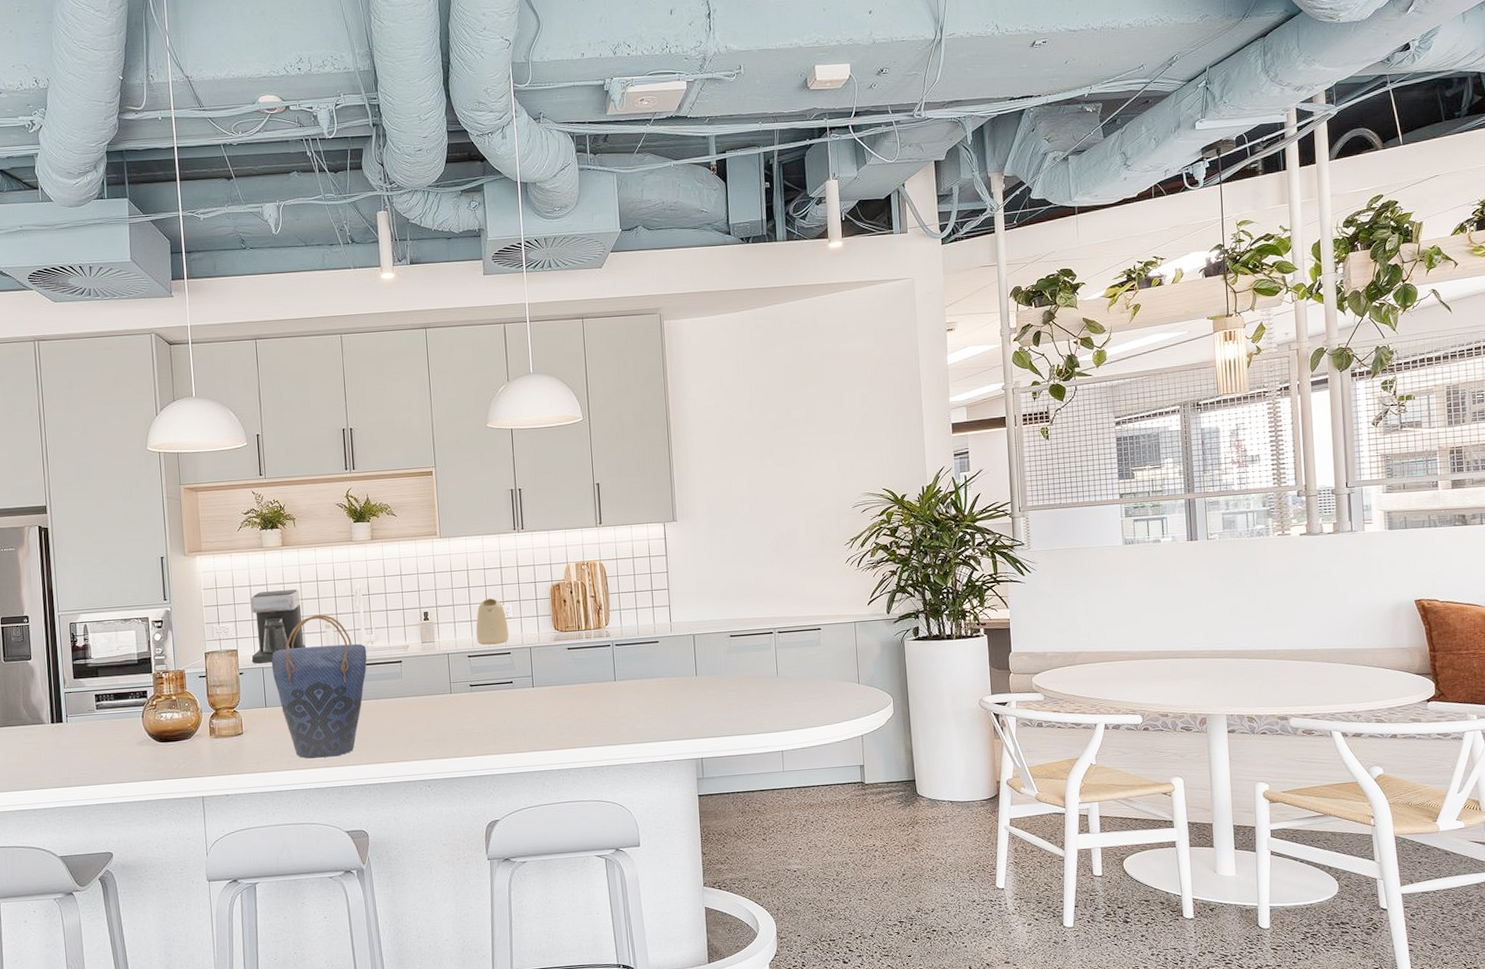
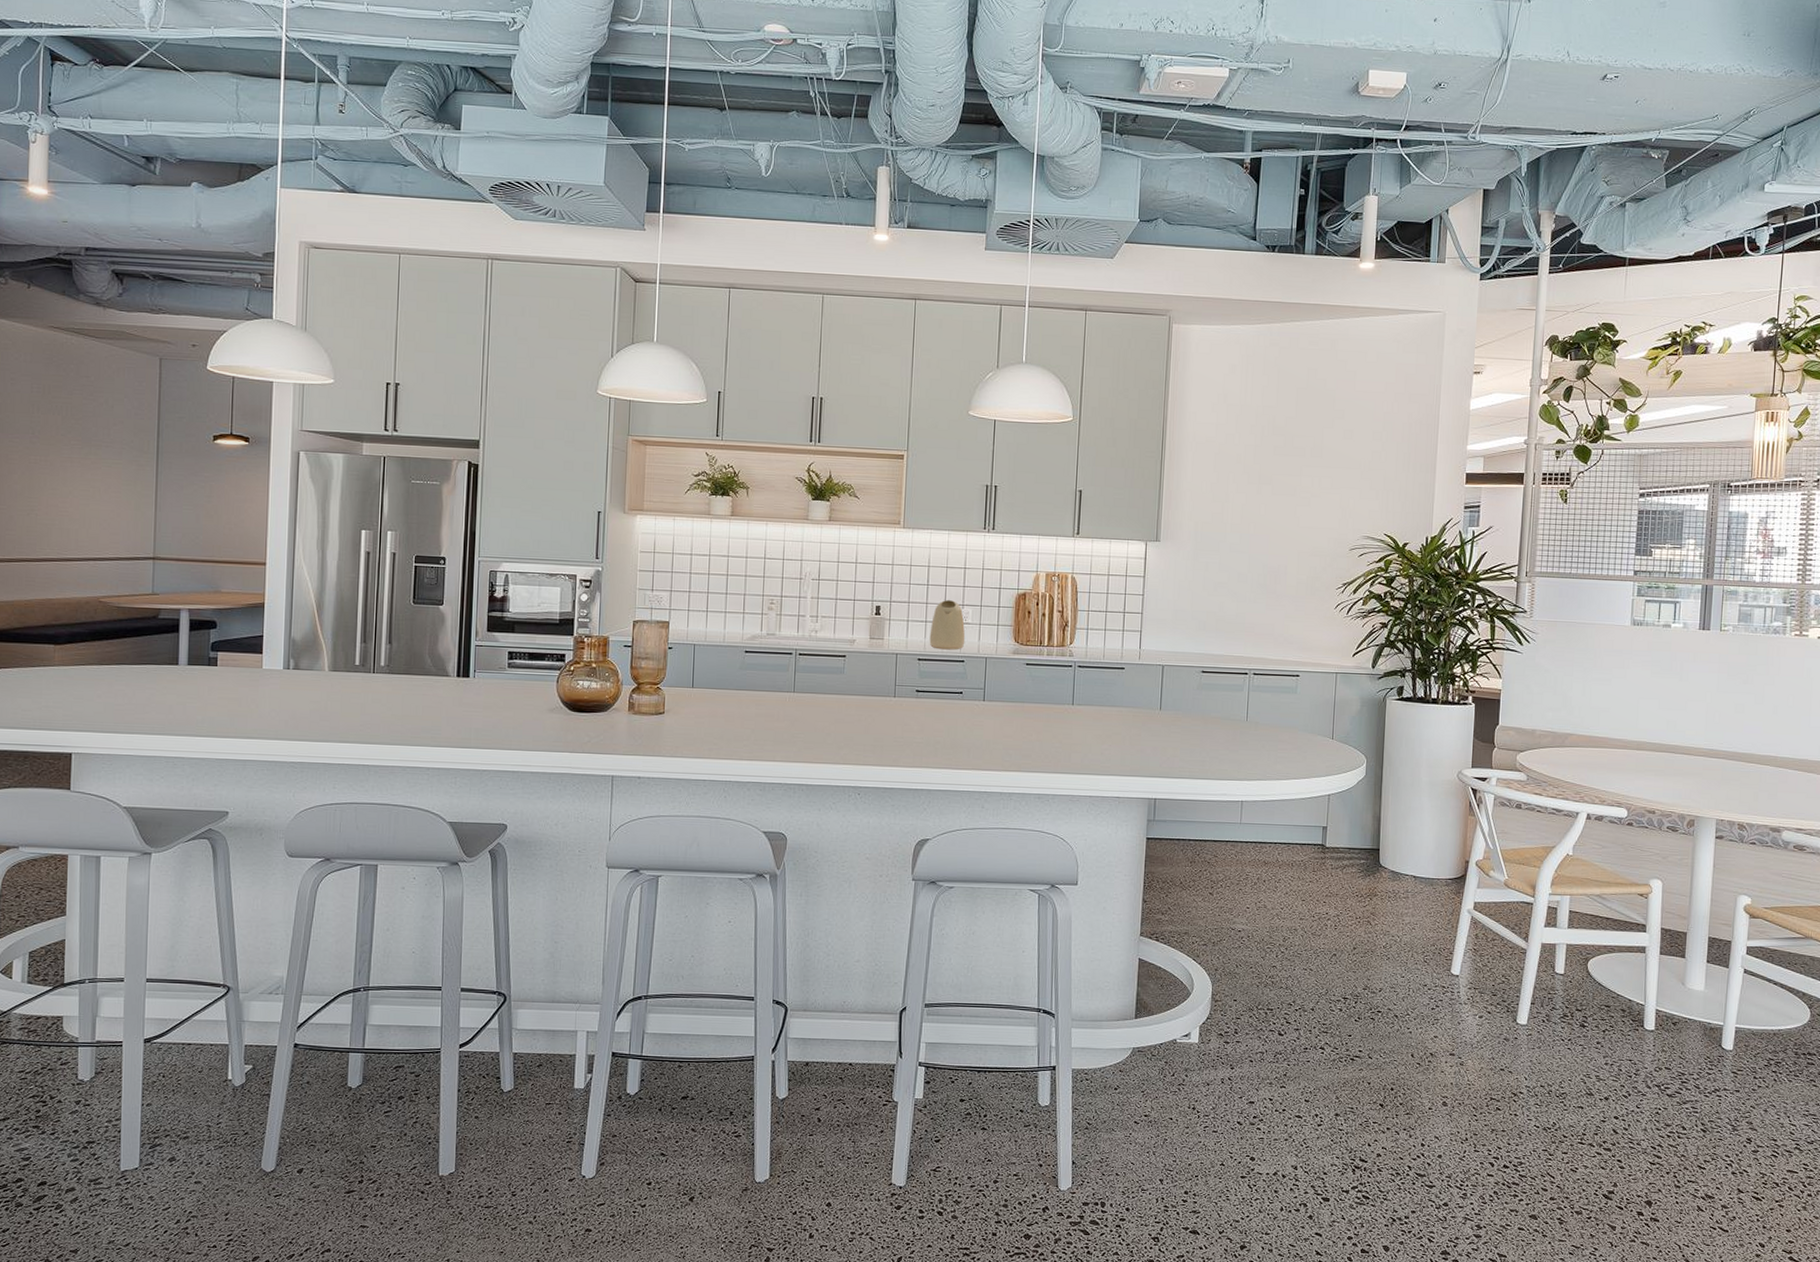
coffee maker: present [250,589,306,664] -> none [683,562,744,640]
shopping bag: present [271,615,367,758] -> none [704,595,810,750]

